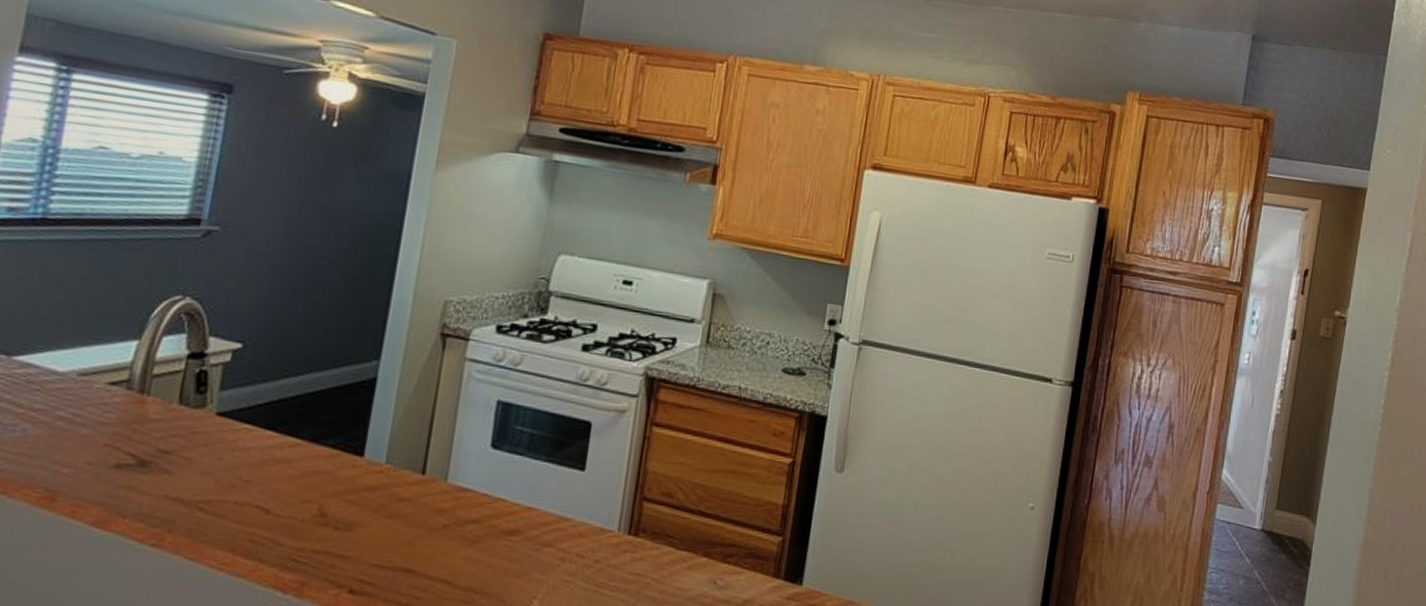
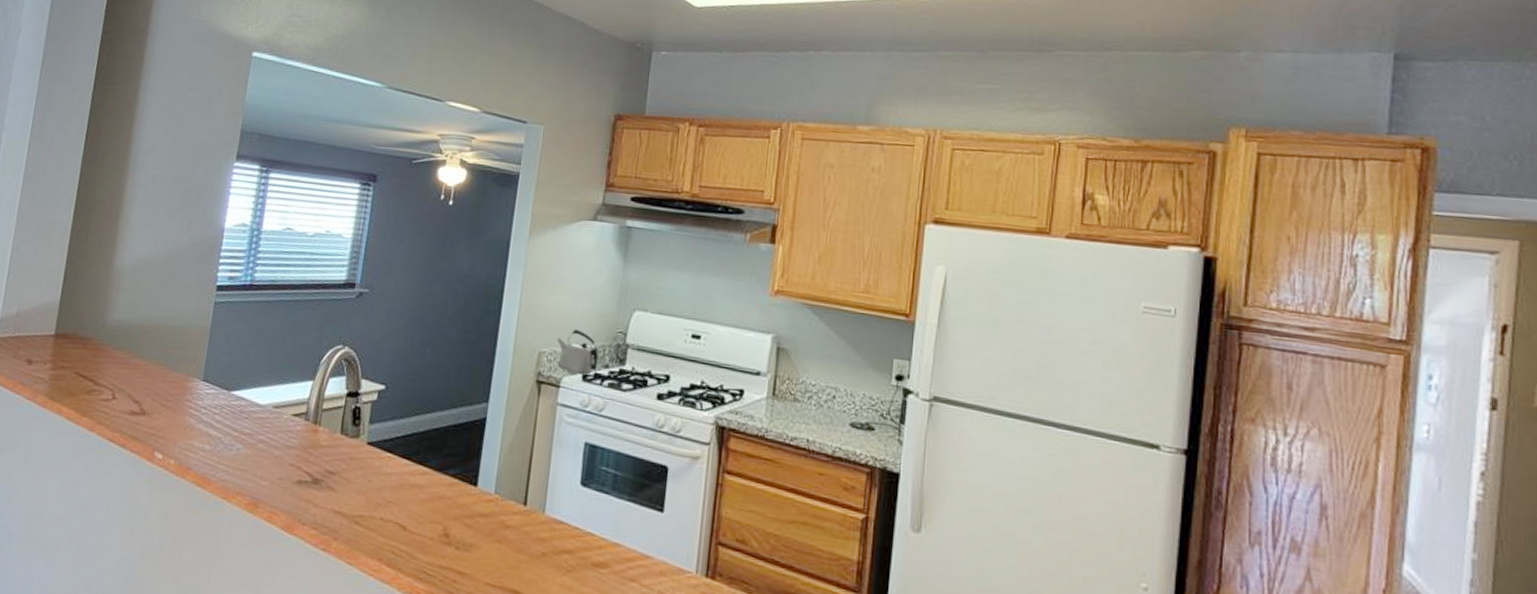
kettle: none [466,275,517,326] -> present [557,329,599,375]

